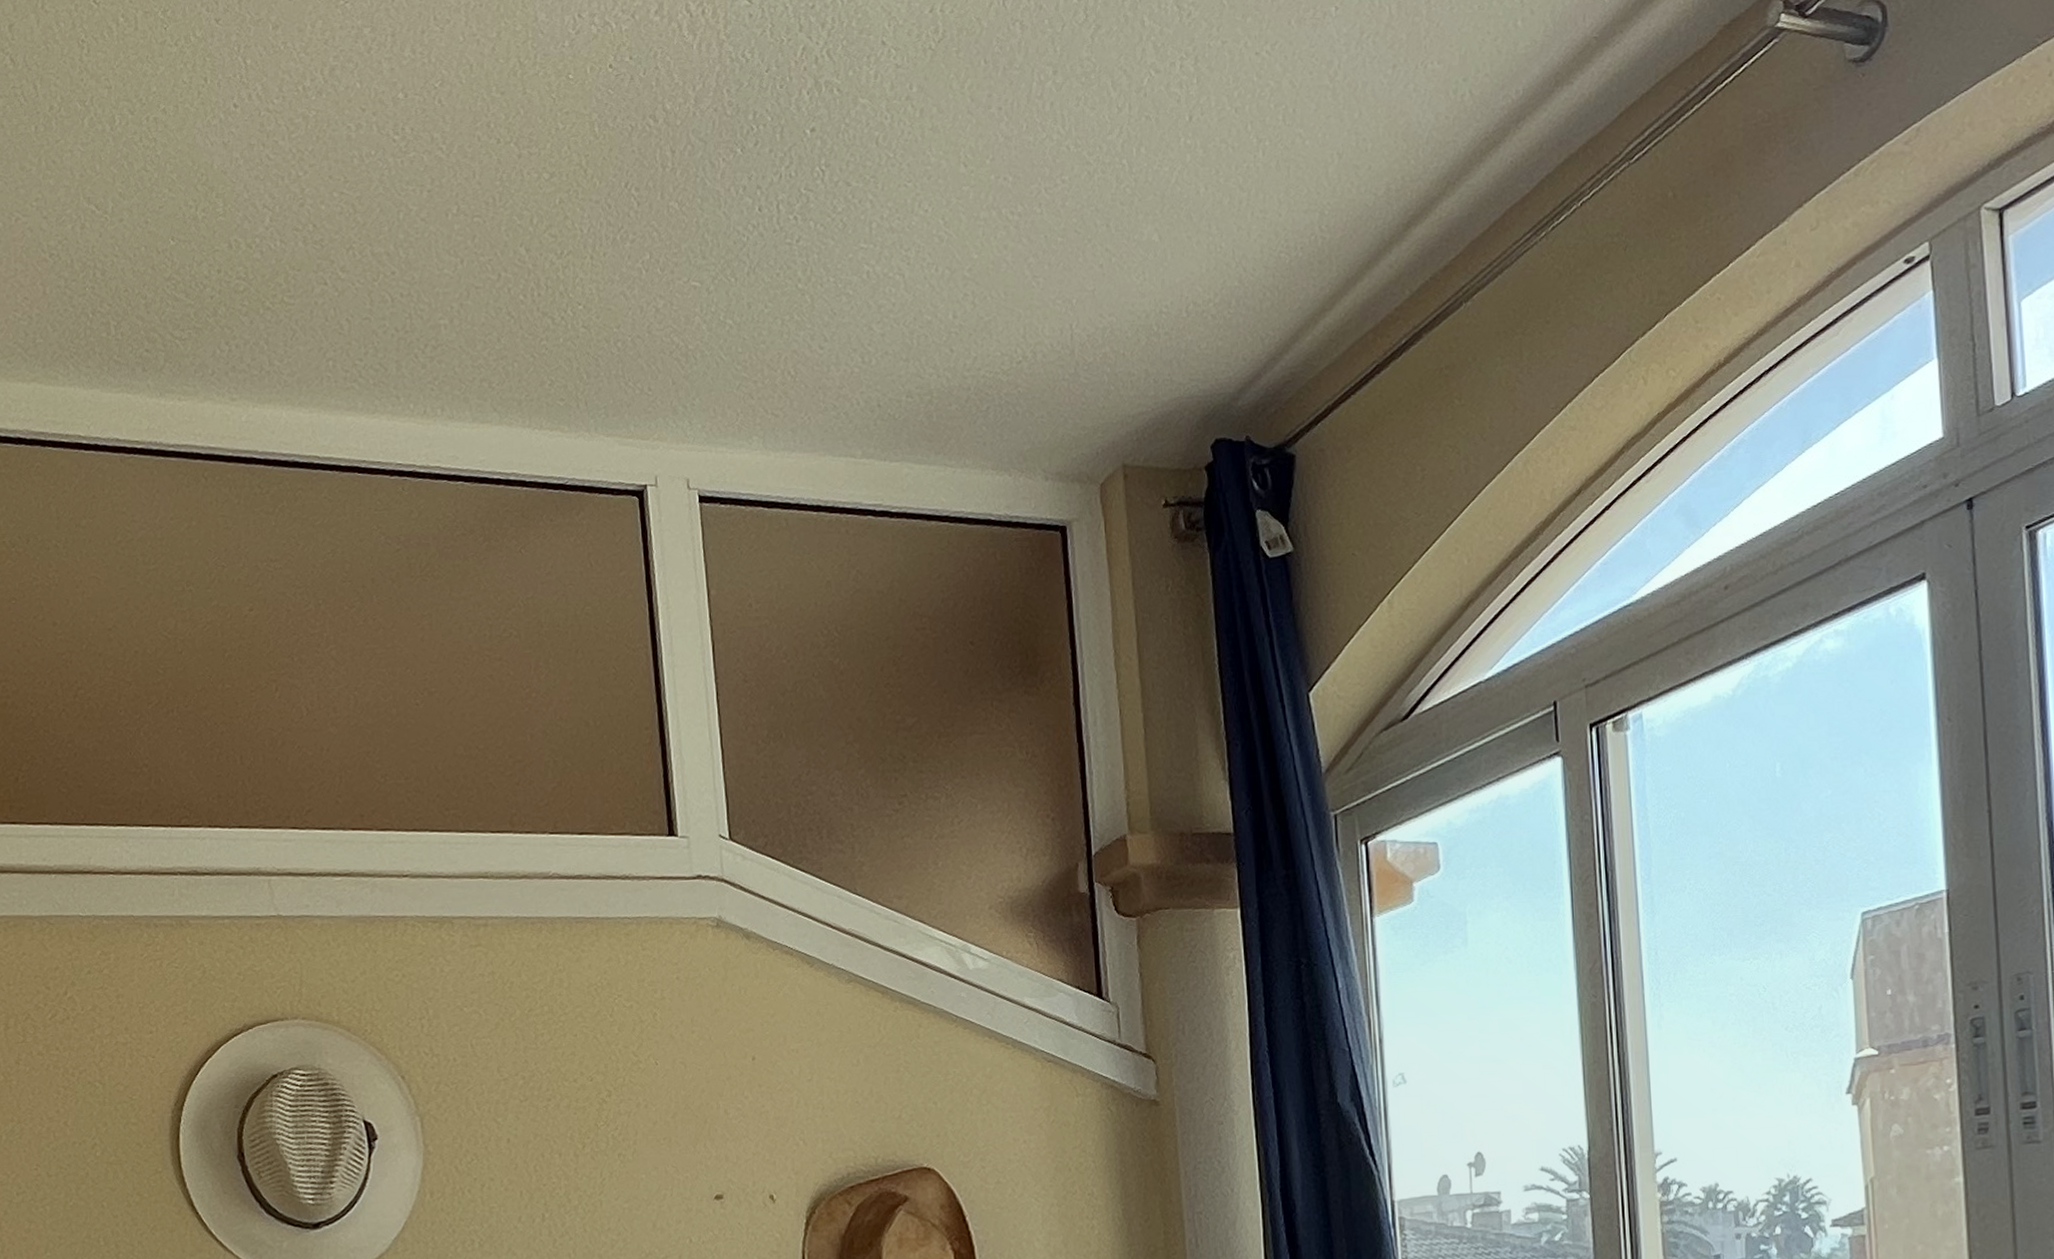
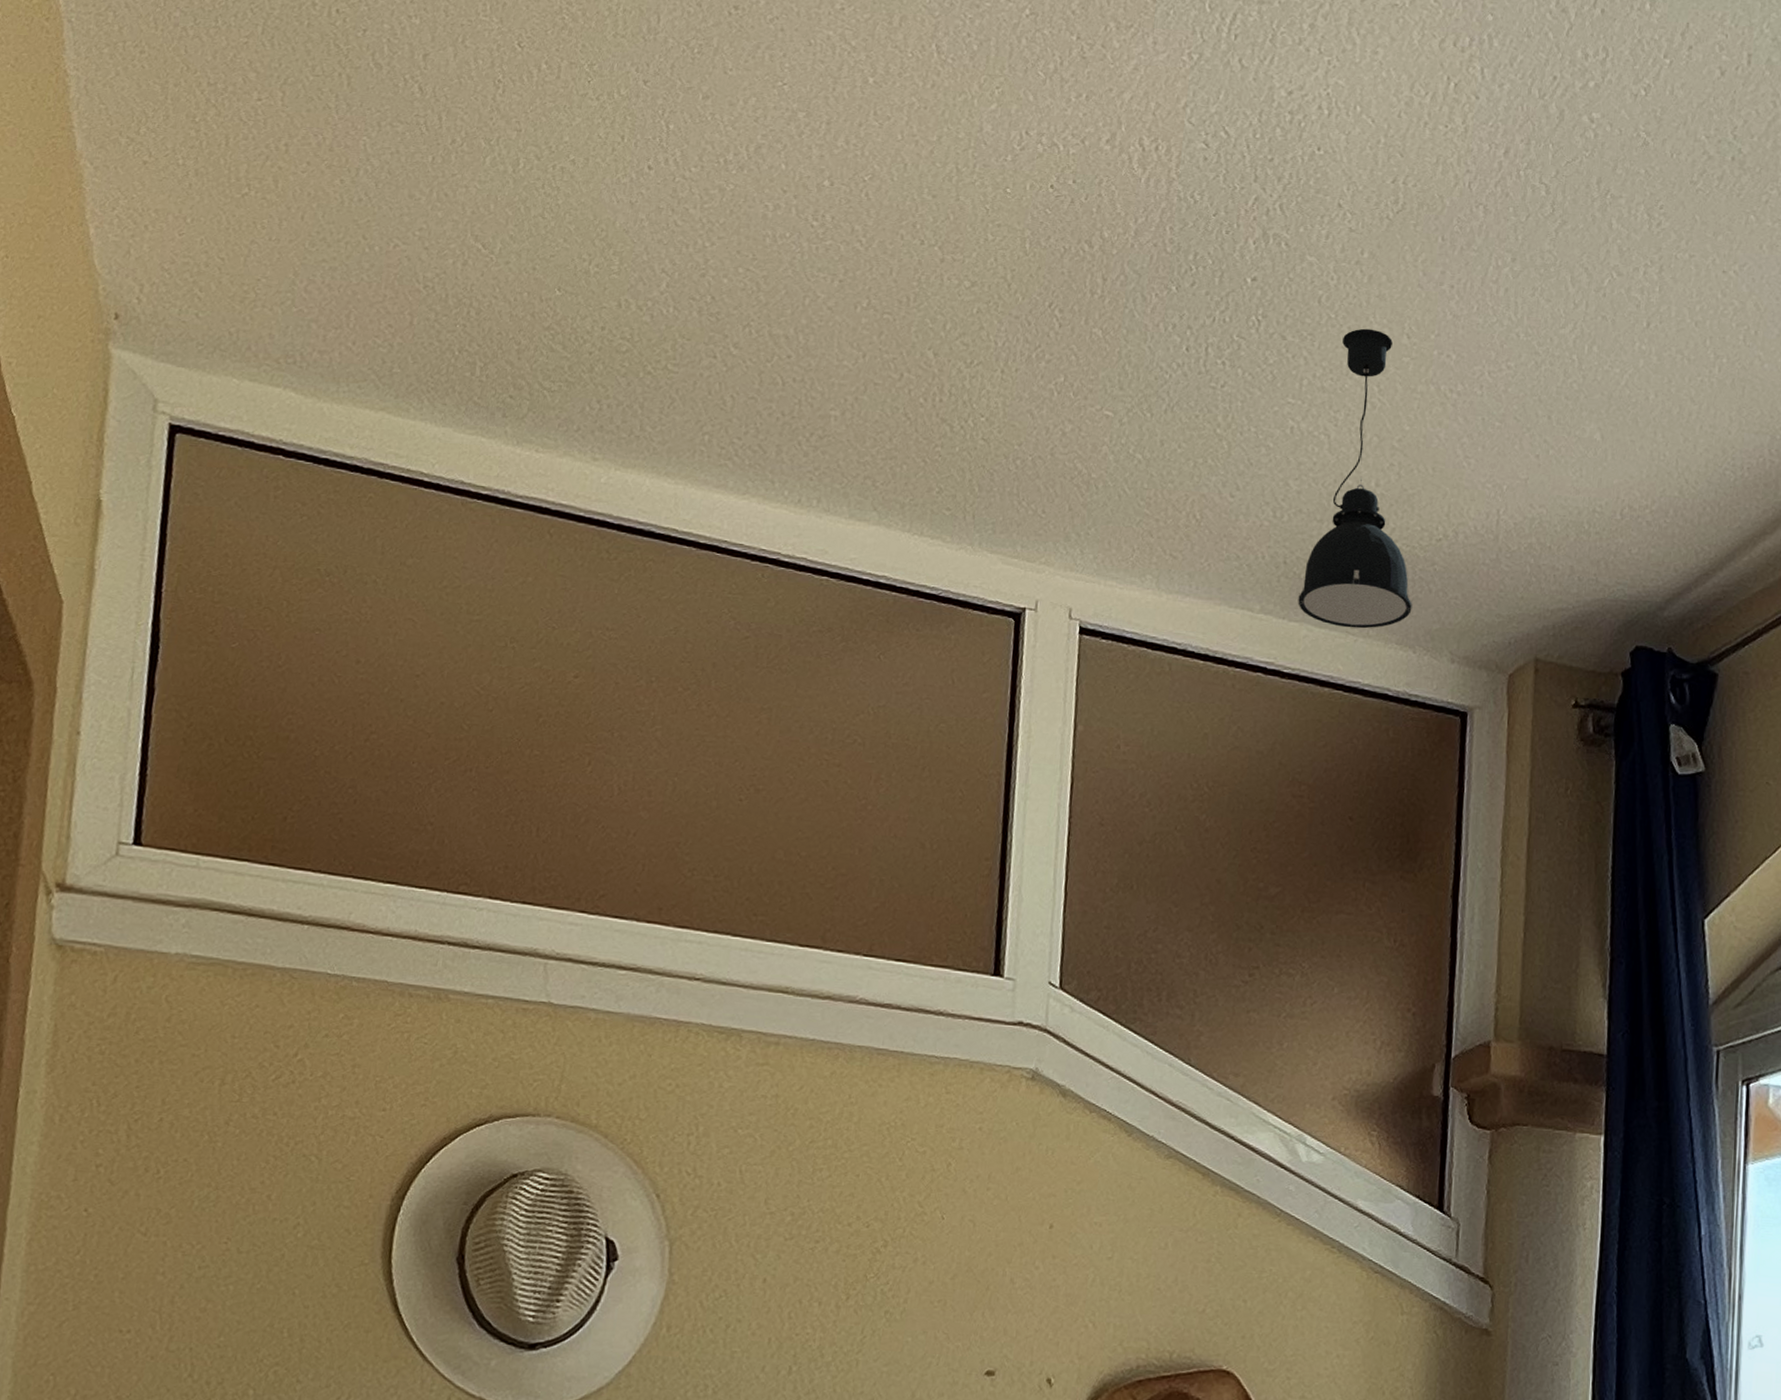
pendant light: none [895,162,1003,461] -> present [1298,328,1413,629]

